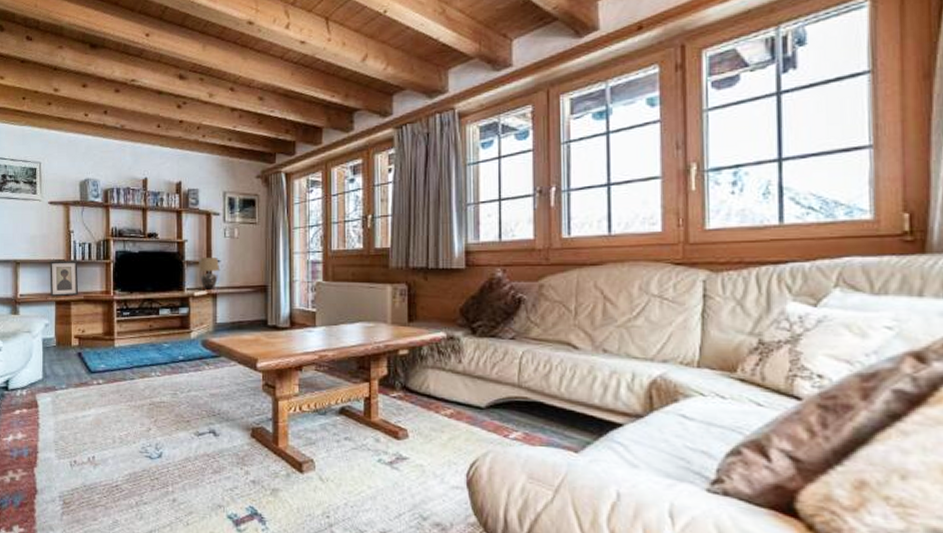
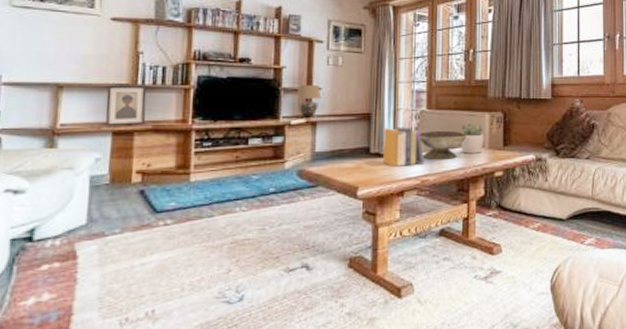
books: none [280,299,323,340] -> present [383,127,425,167]
decorative bowl: none [316,303,367,334] -> present [419,130,467,159]
succulent plant: none [360,297,386,329] -> present [461,124,484,153]

